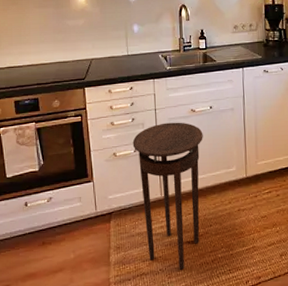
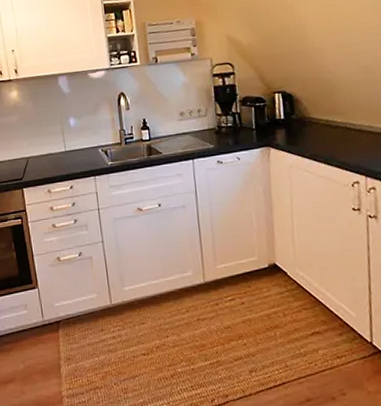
stool: present [132,122,203,270] -> none [76,222,156,385]

